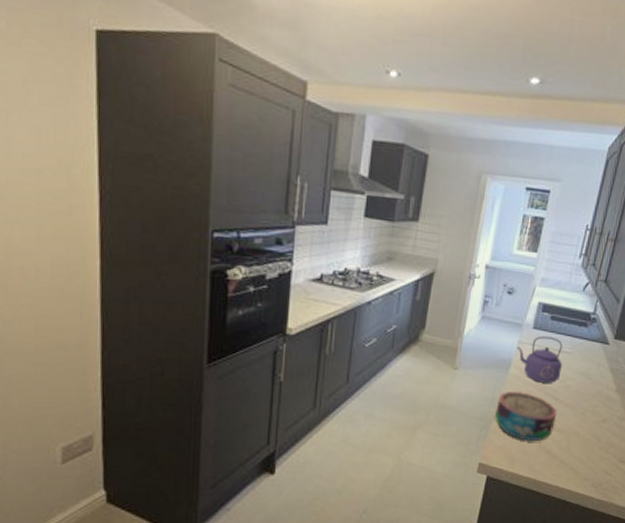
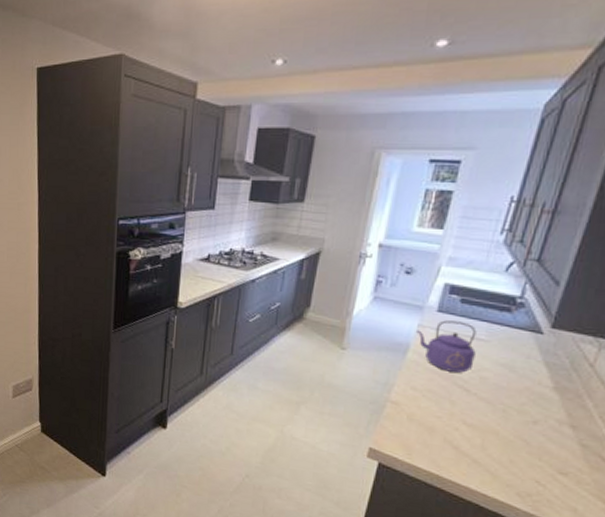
bowl: present [494,392,557,441] -> none [388,377,469,435]

